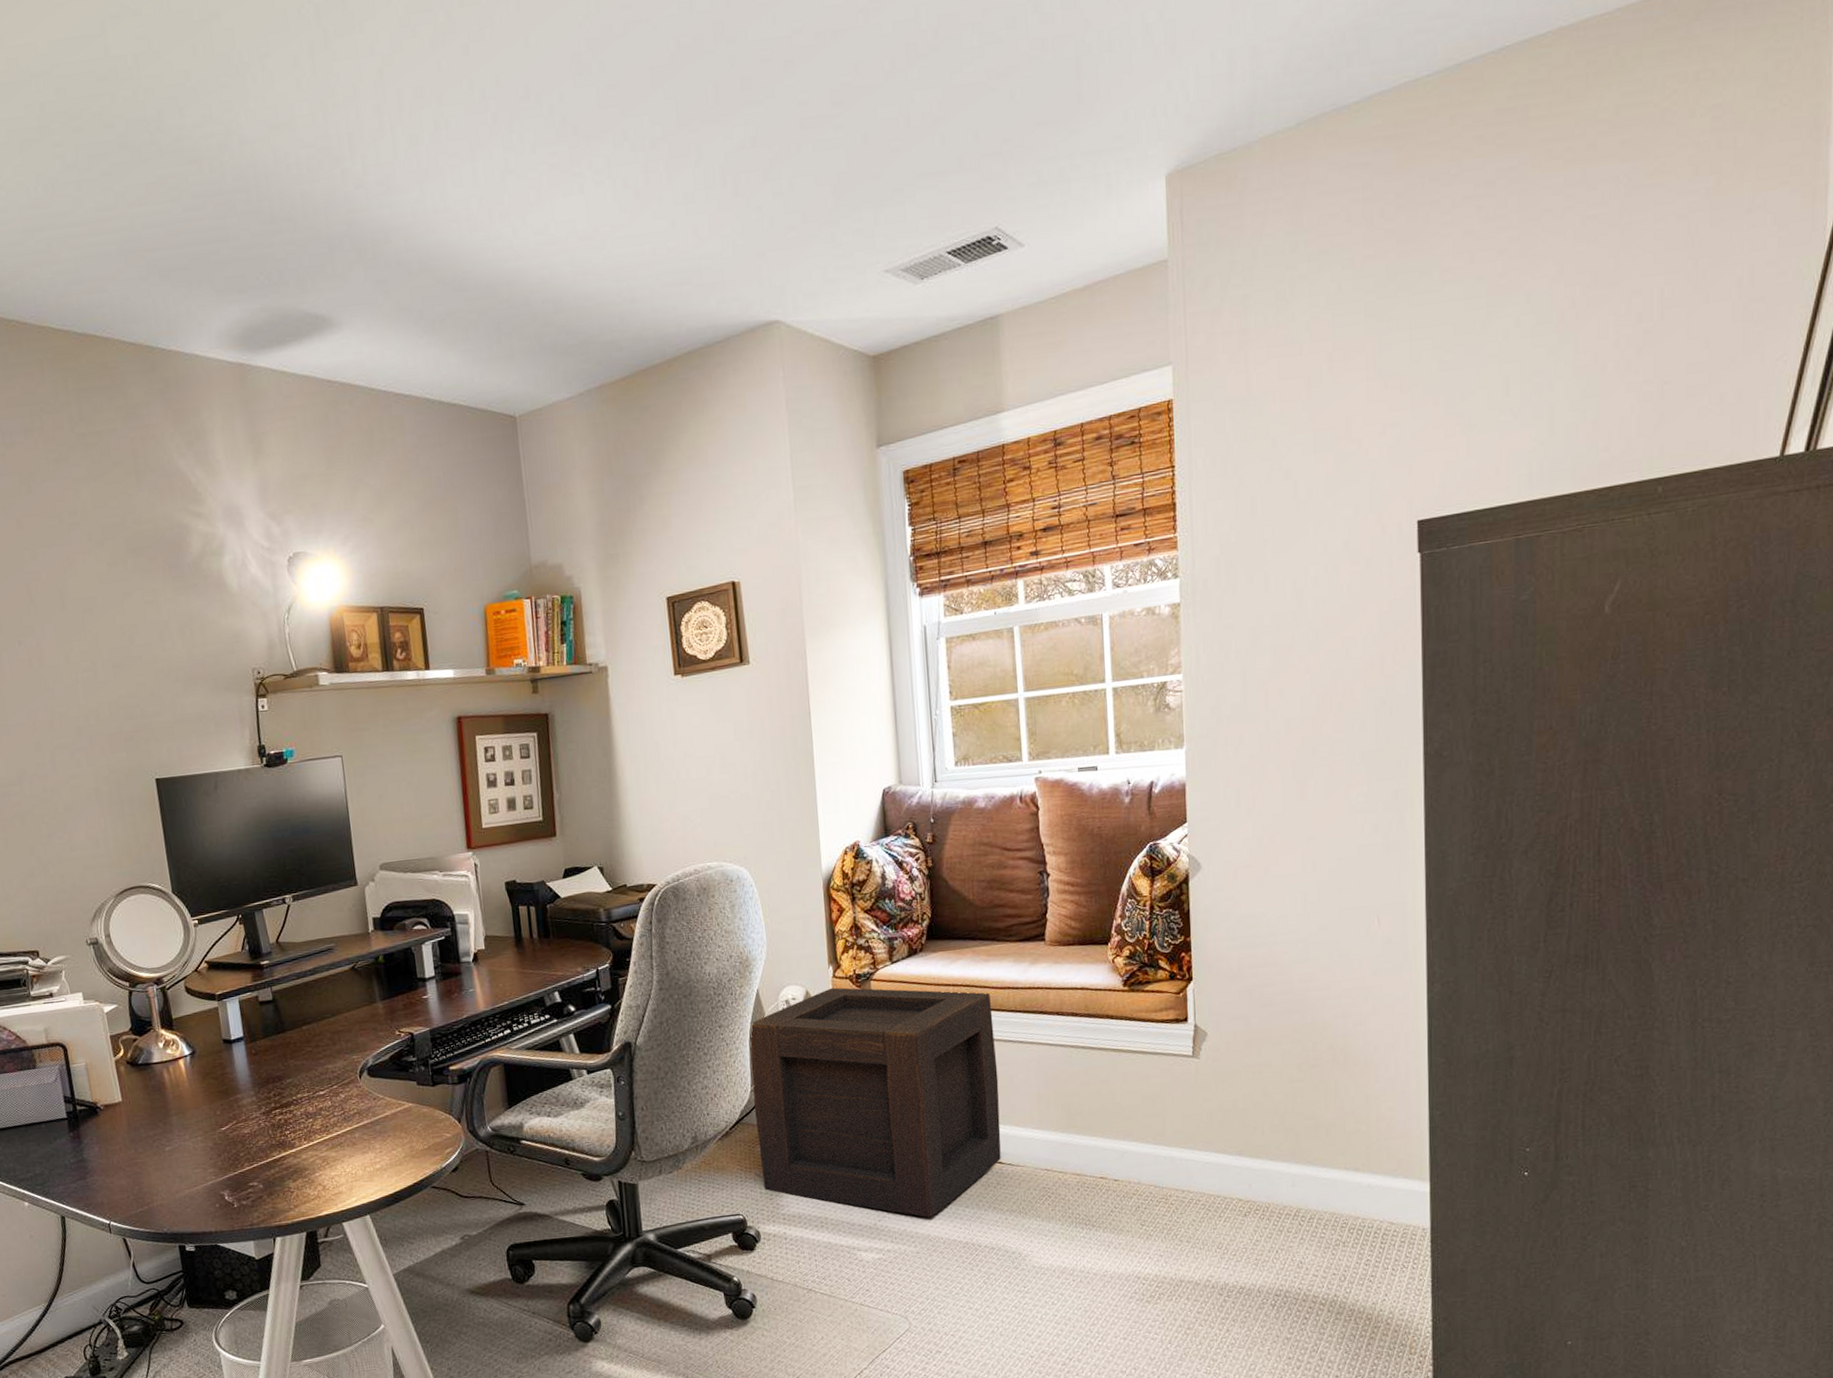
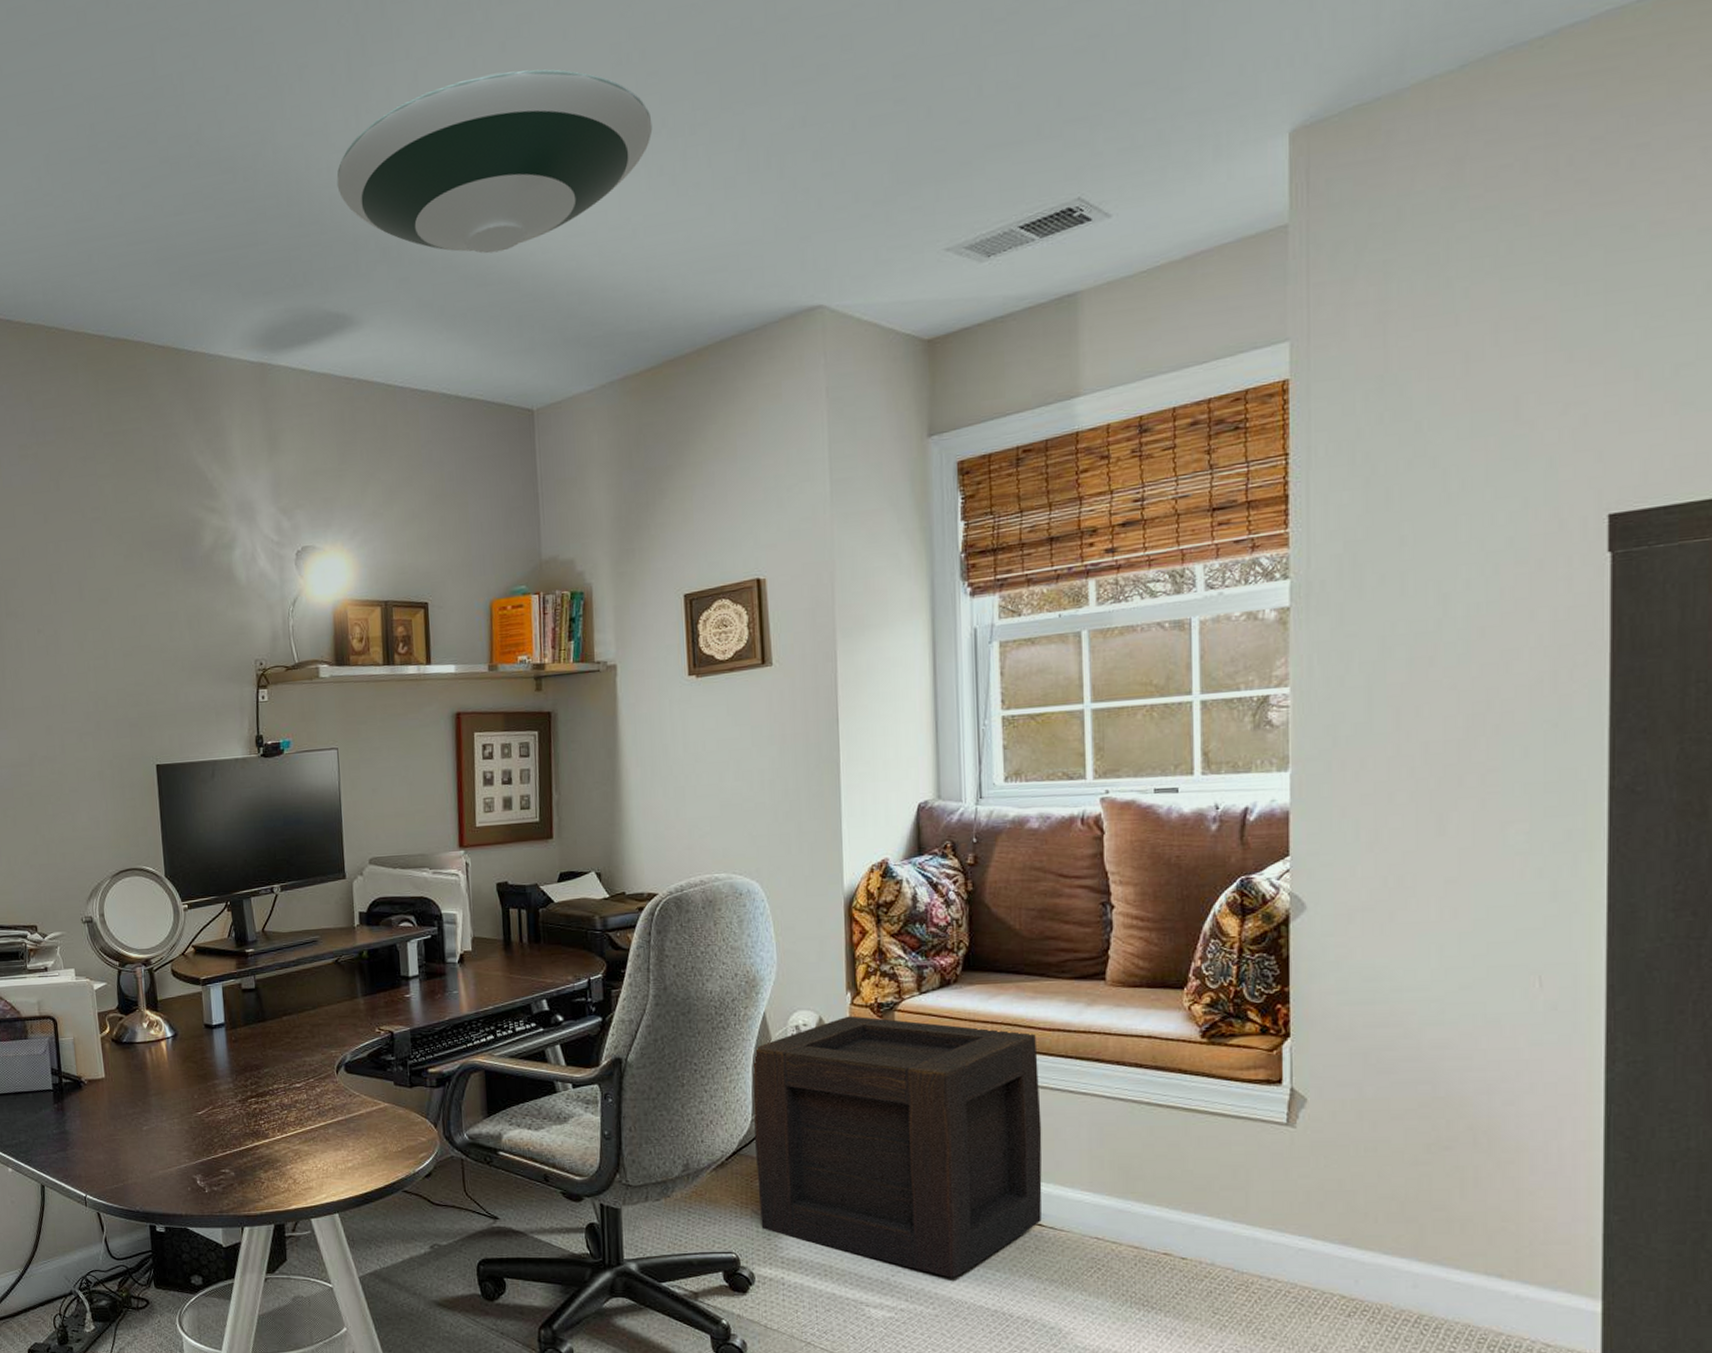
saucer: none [306,74,615,259] -> present [336,69,653,254]

